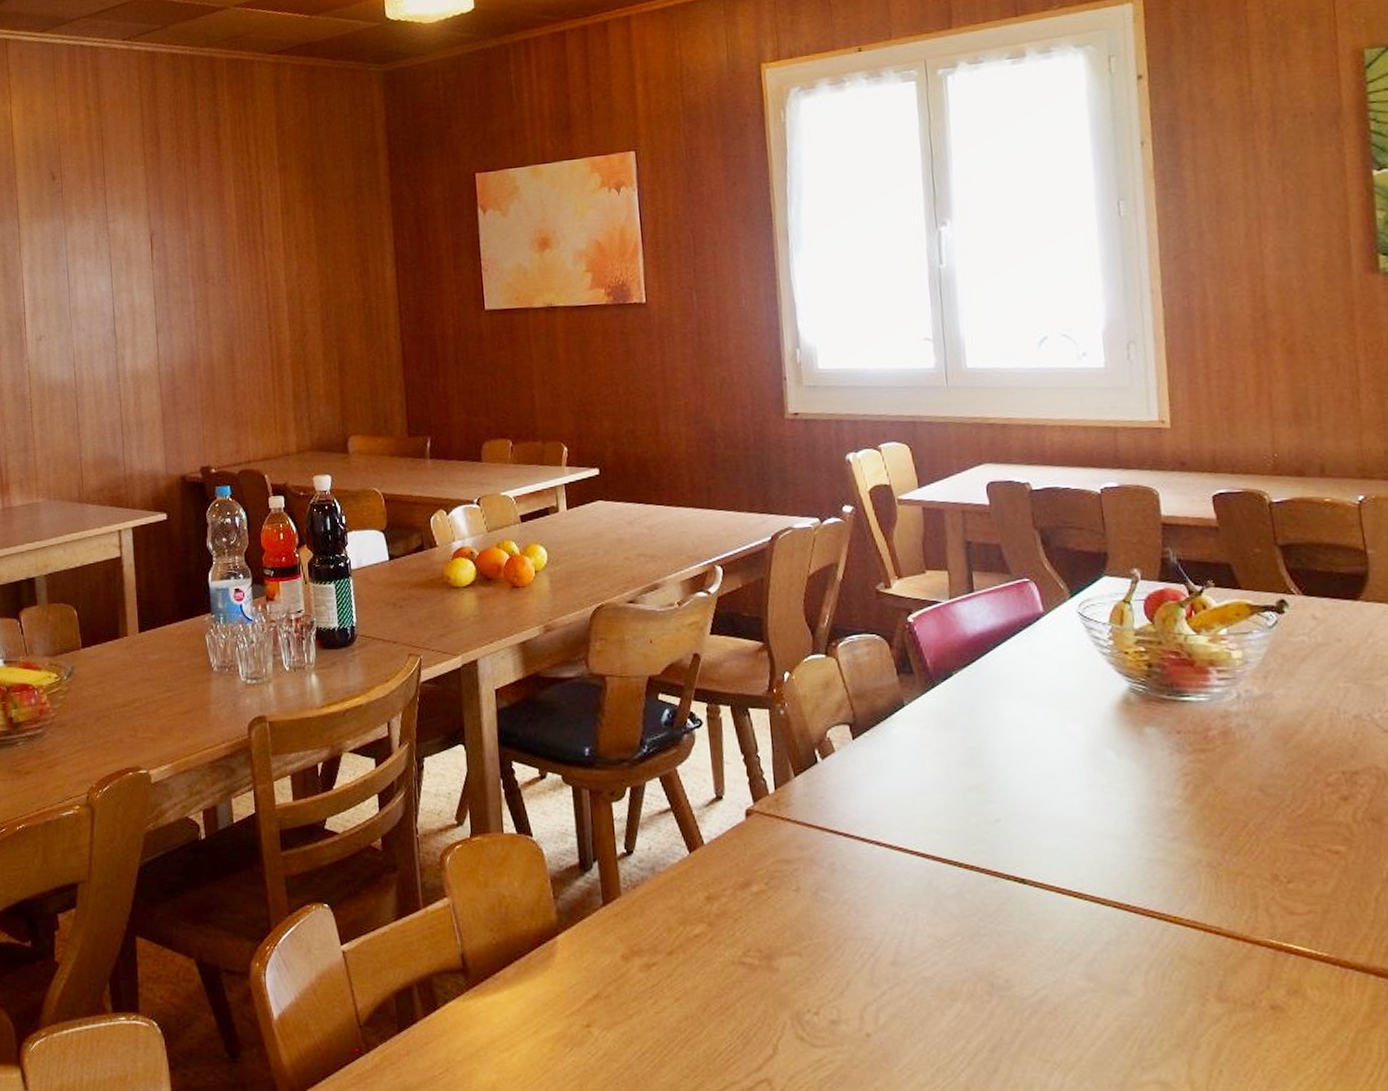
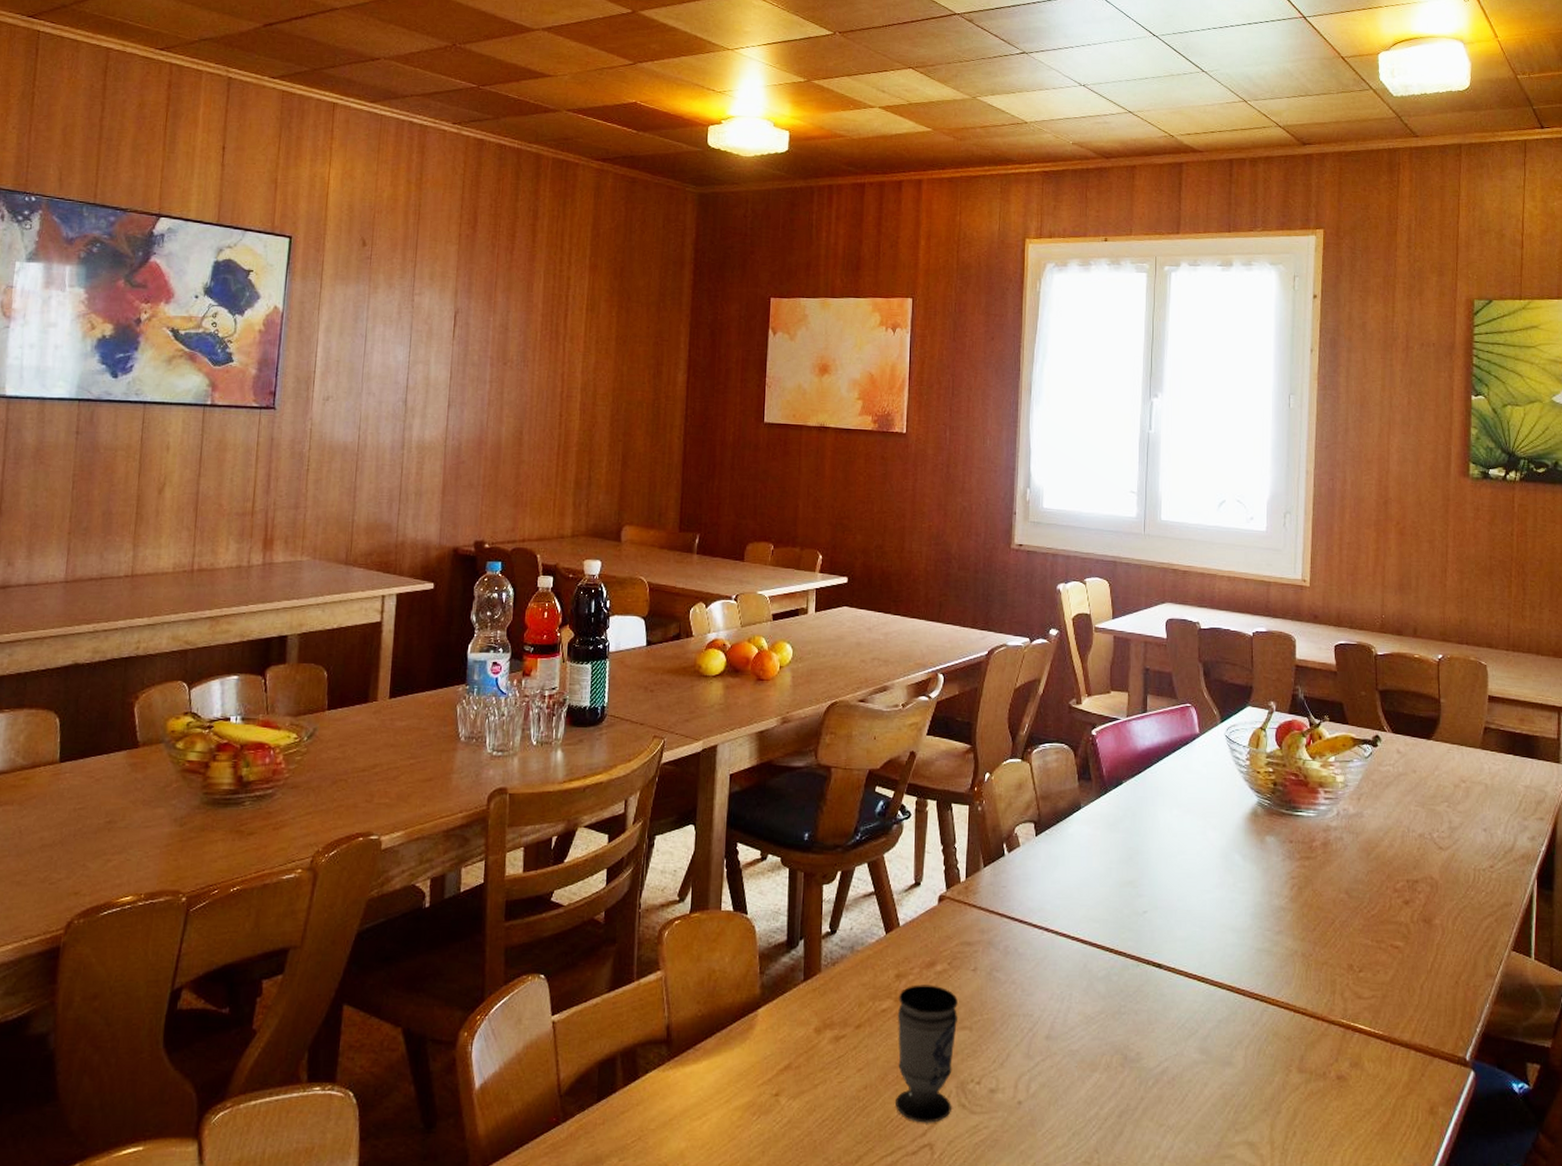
cup: none [712,907,788,1057] -> present [896,985,958,1123]

